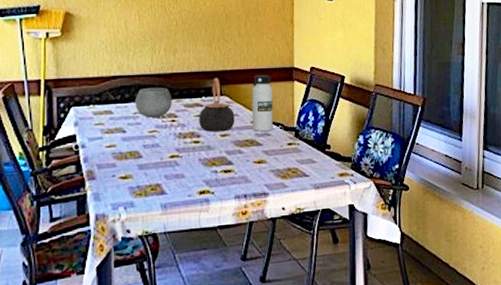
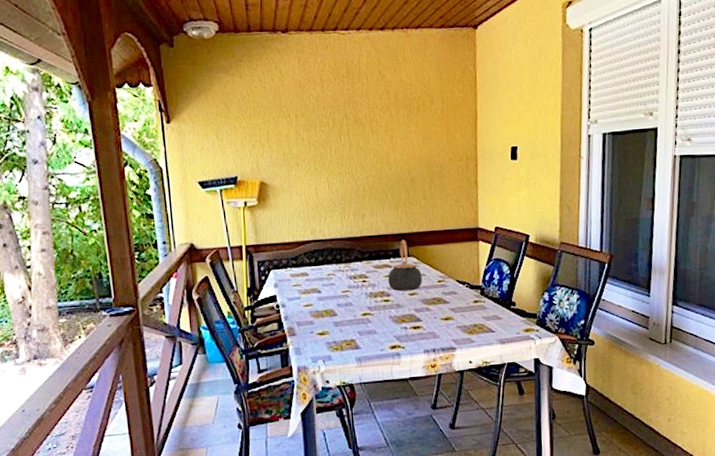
bowl: present [135,87,172,118] -> none [328,250,363,279]
water bottle: present [251,74,274,131] -> none [437,235,460,290]

